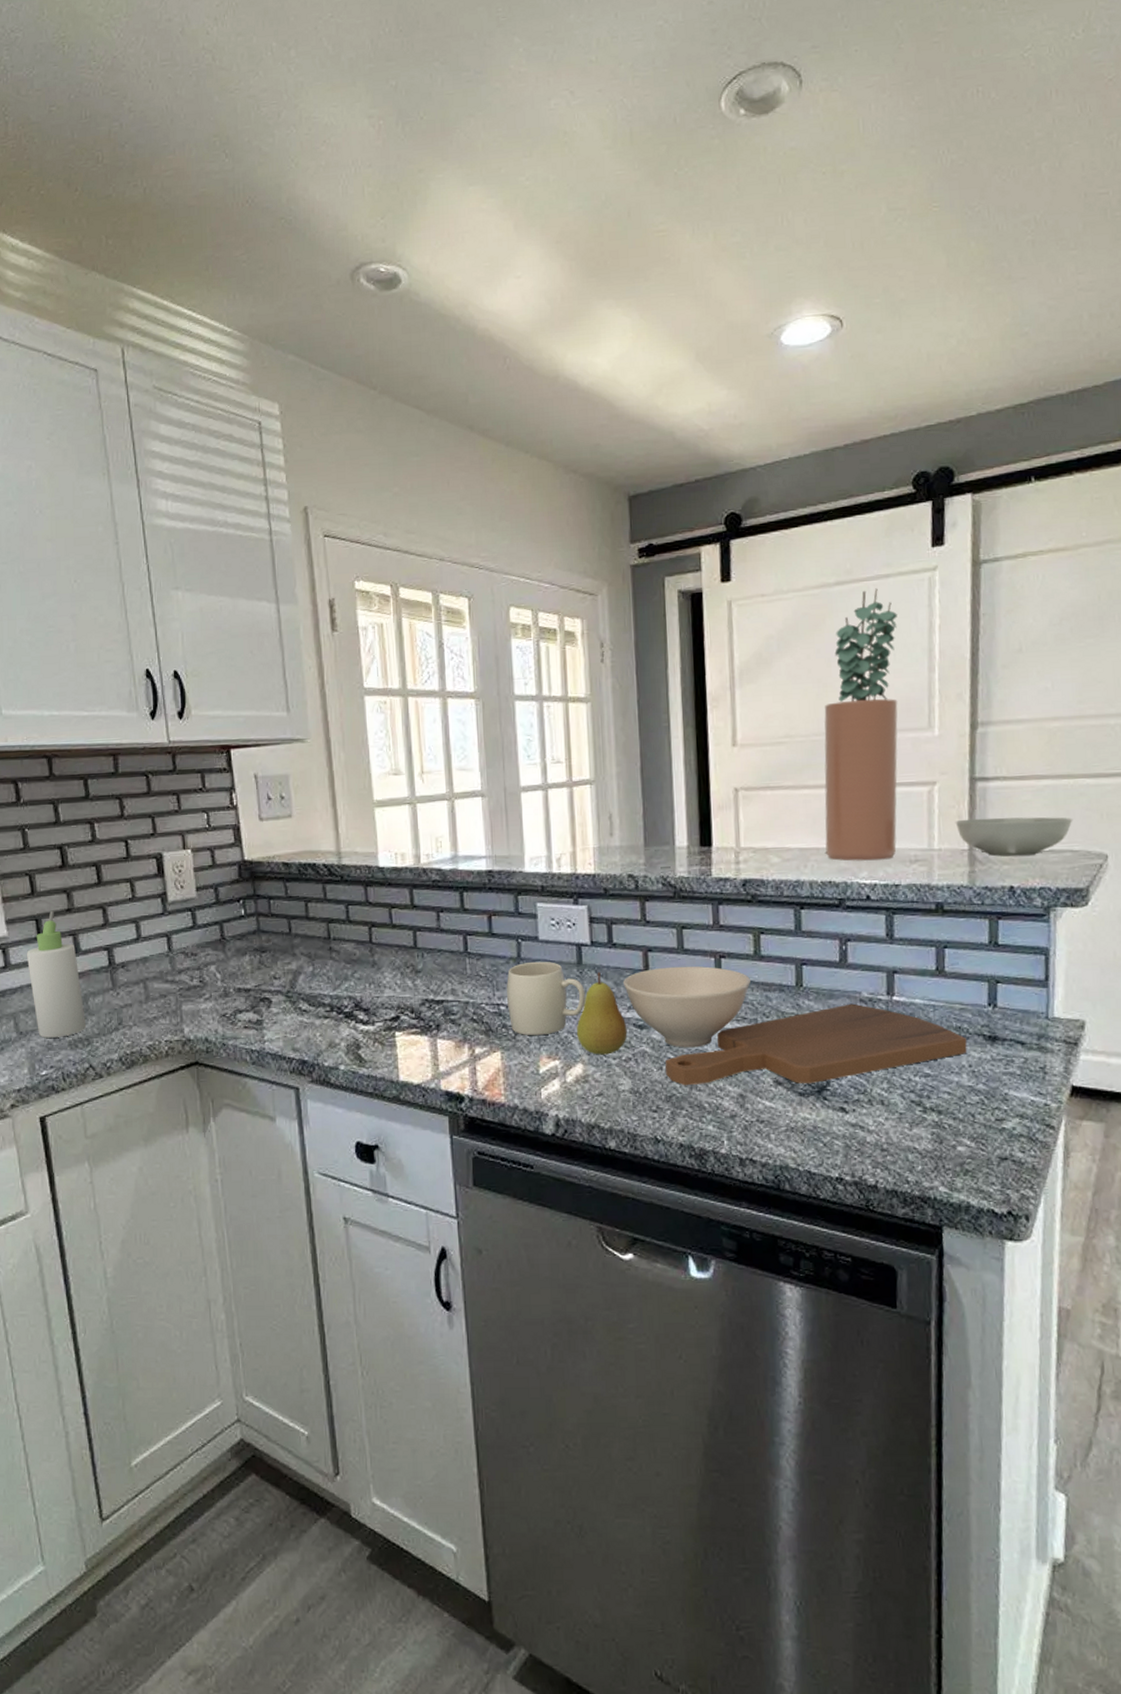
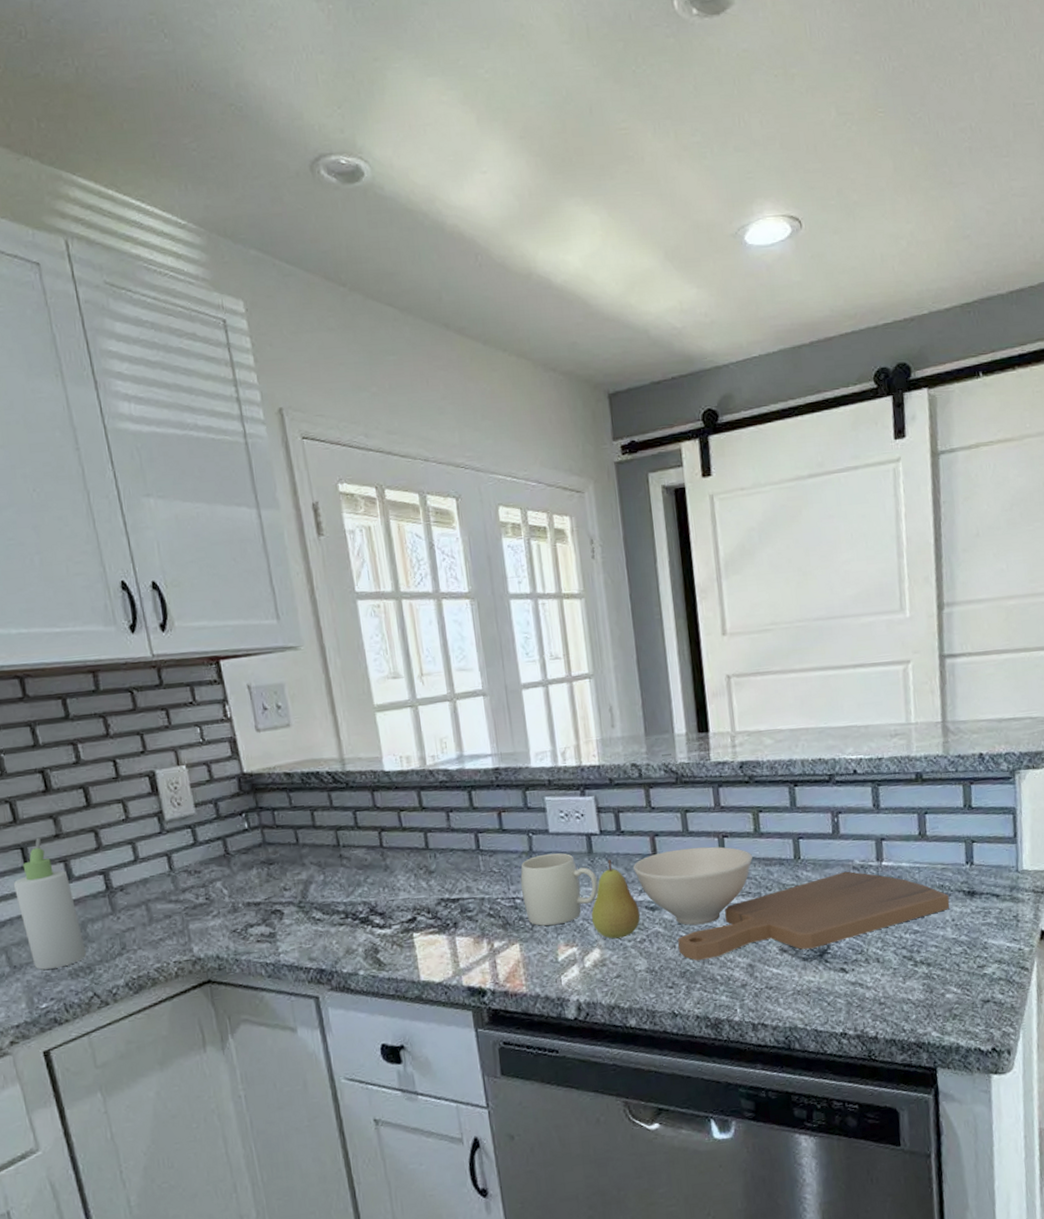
vase: present [824,588,898,861] -> none [805,479,878,739]
bowl: present [955,817,1073,858] -> none [928,687,1031,727]

